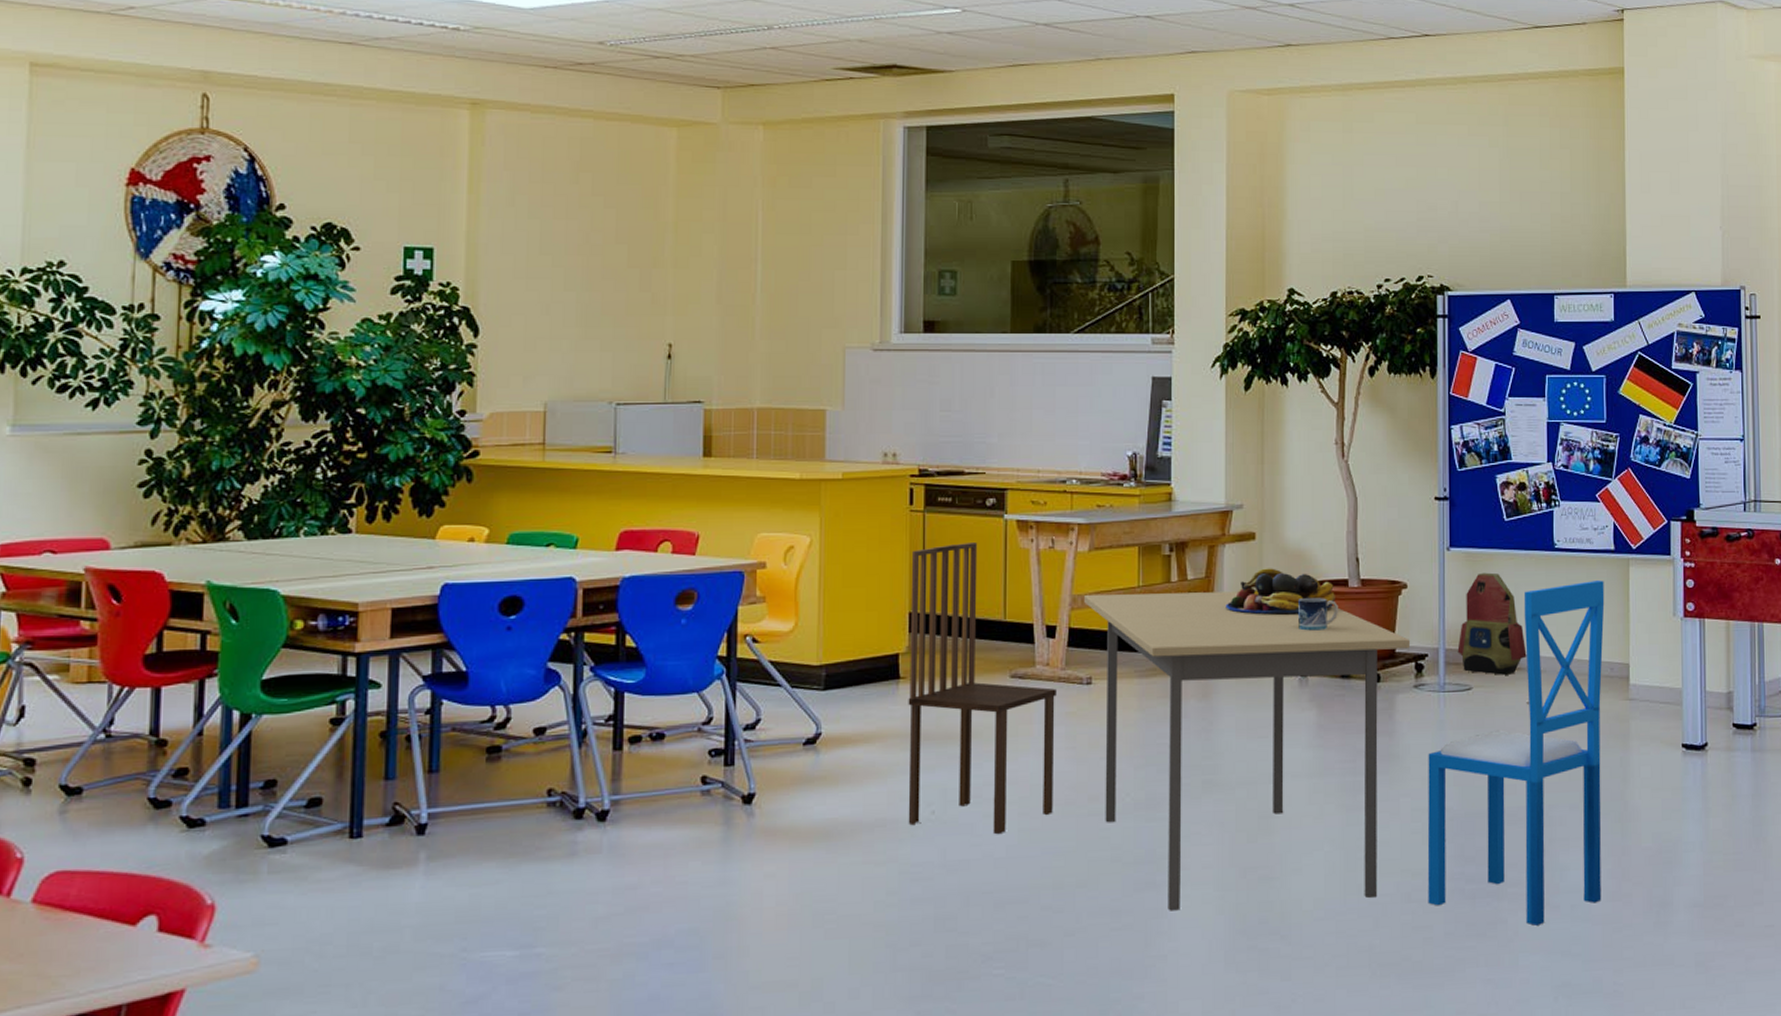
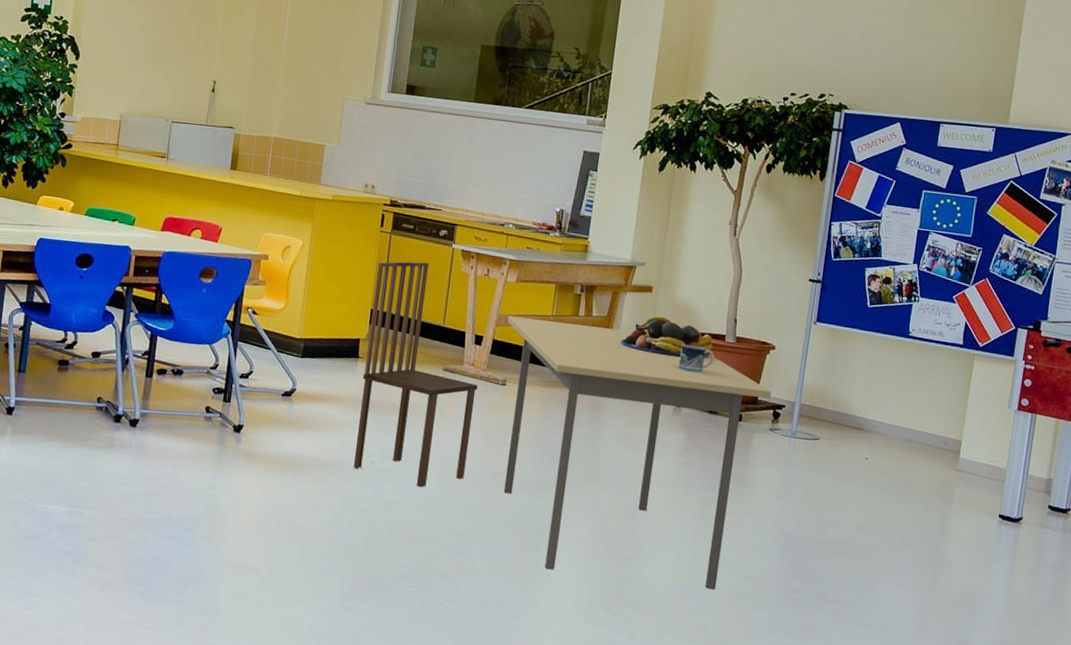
dining chair: present [1427,580,1605,926] -> none [757,367,950,638]
backpack: present [1457,572,1527,675] -> none [811,346,872,433]

